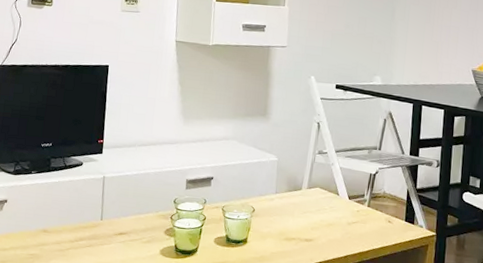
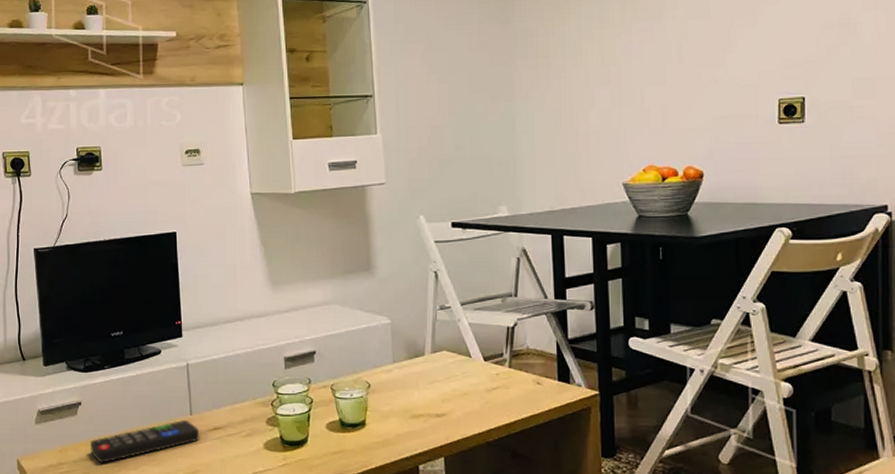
remote control: none [10,224,107,255] -> present [90,420,200,463]

